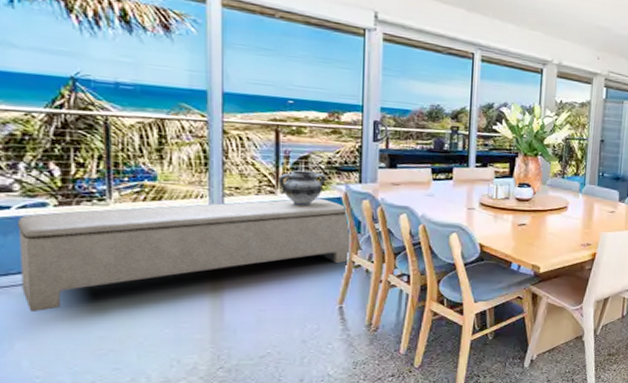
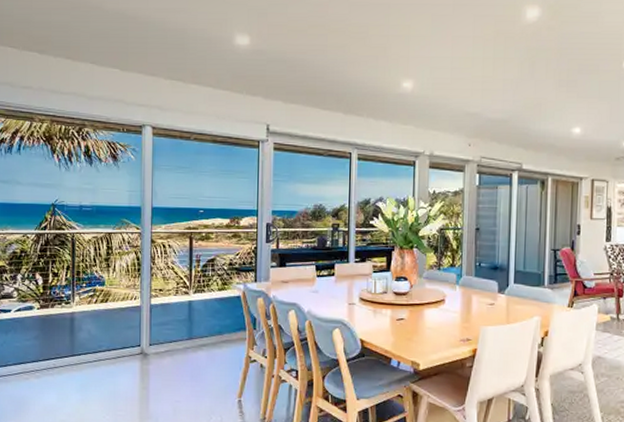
bench: present [17,199,351,311] -> none [14,298,248,397]
ceramic pot: present [278,170,326,206] -> none [191,272,228,305]

